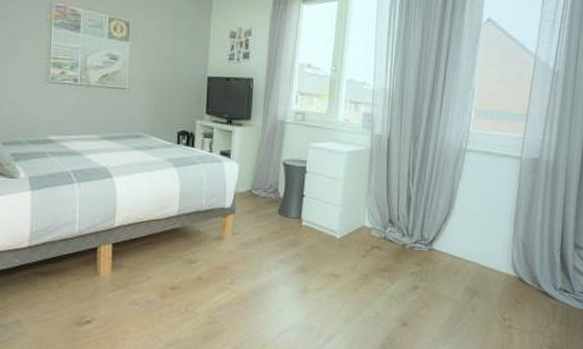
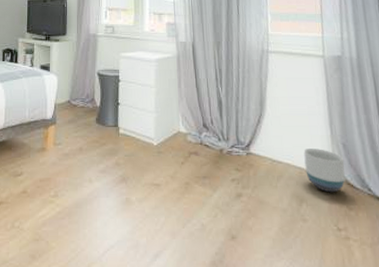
planter: none [483,247,521,288] -> present [303,149,345,193]

